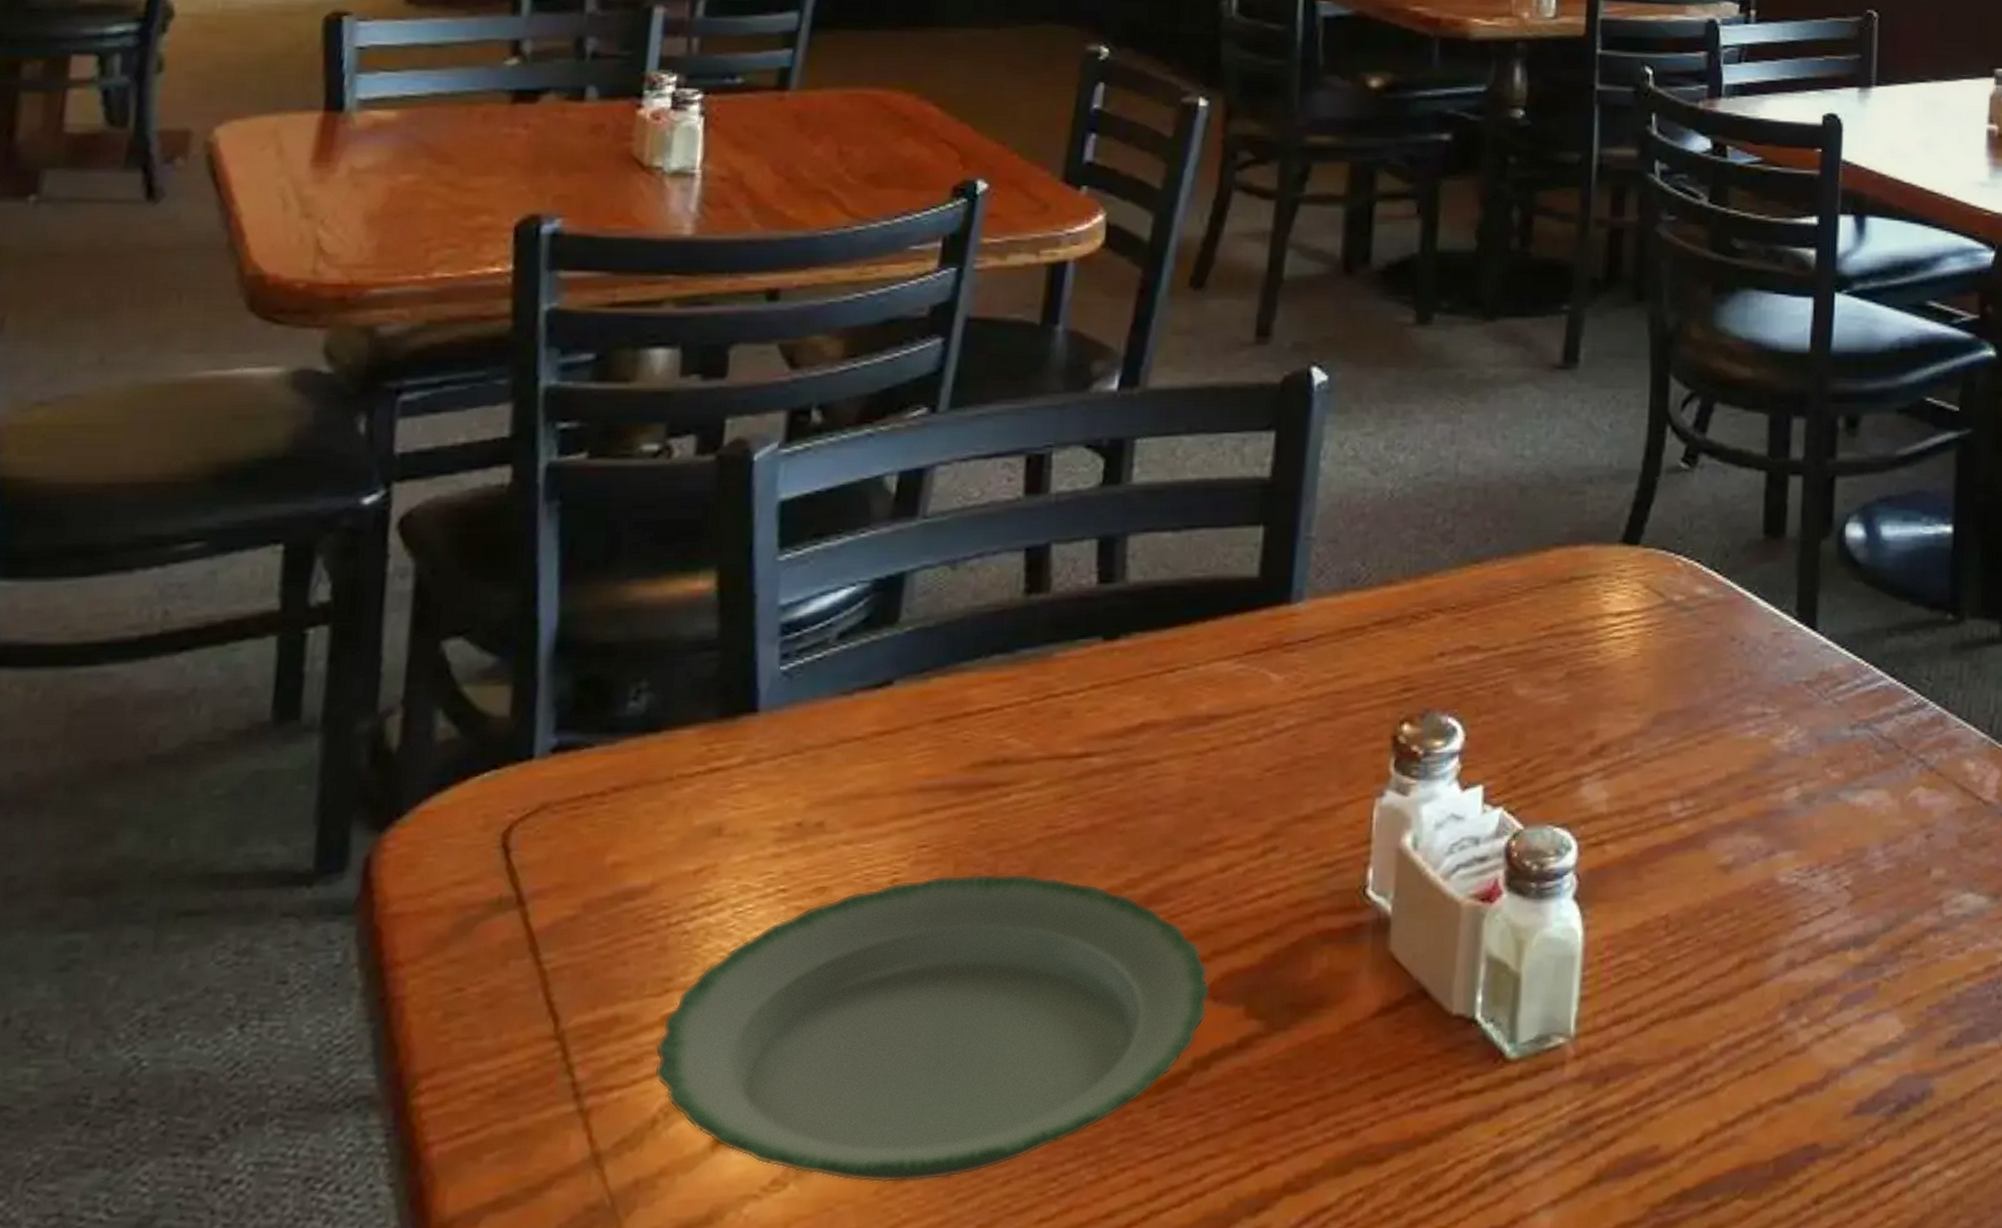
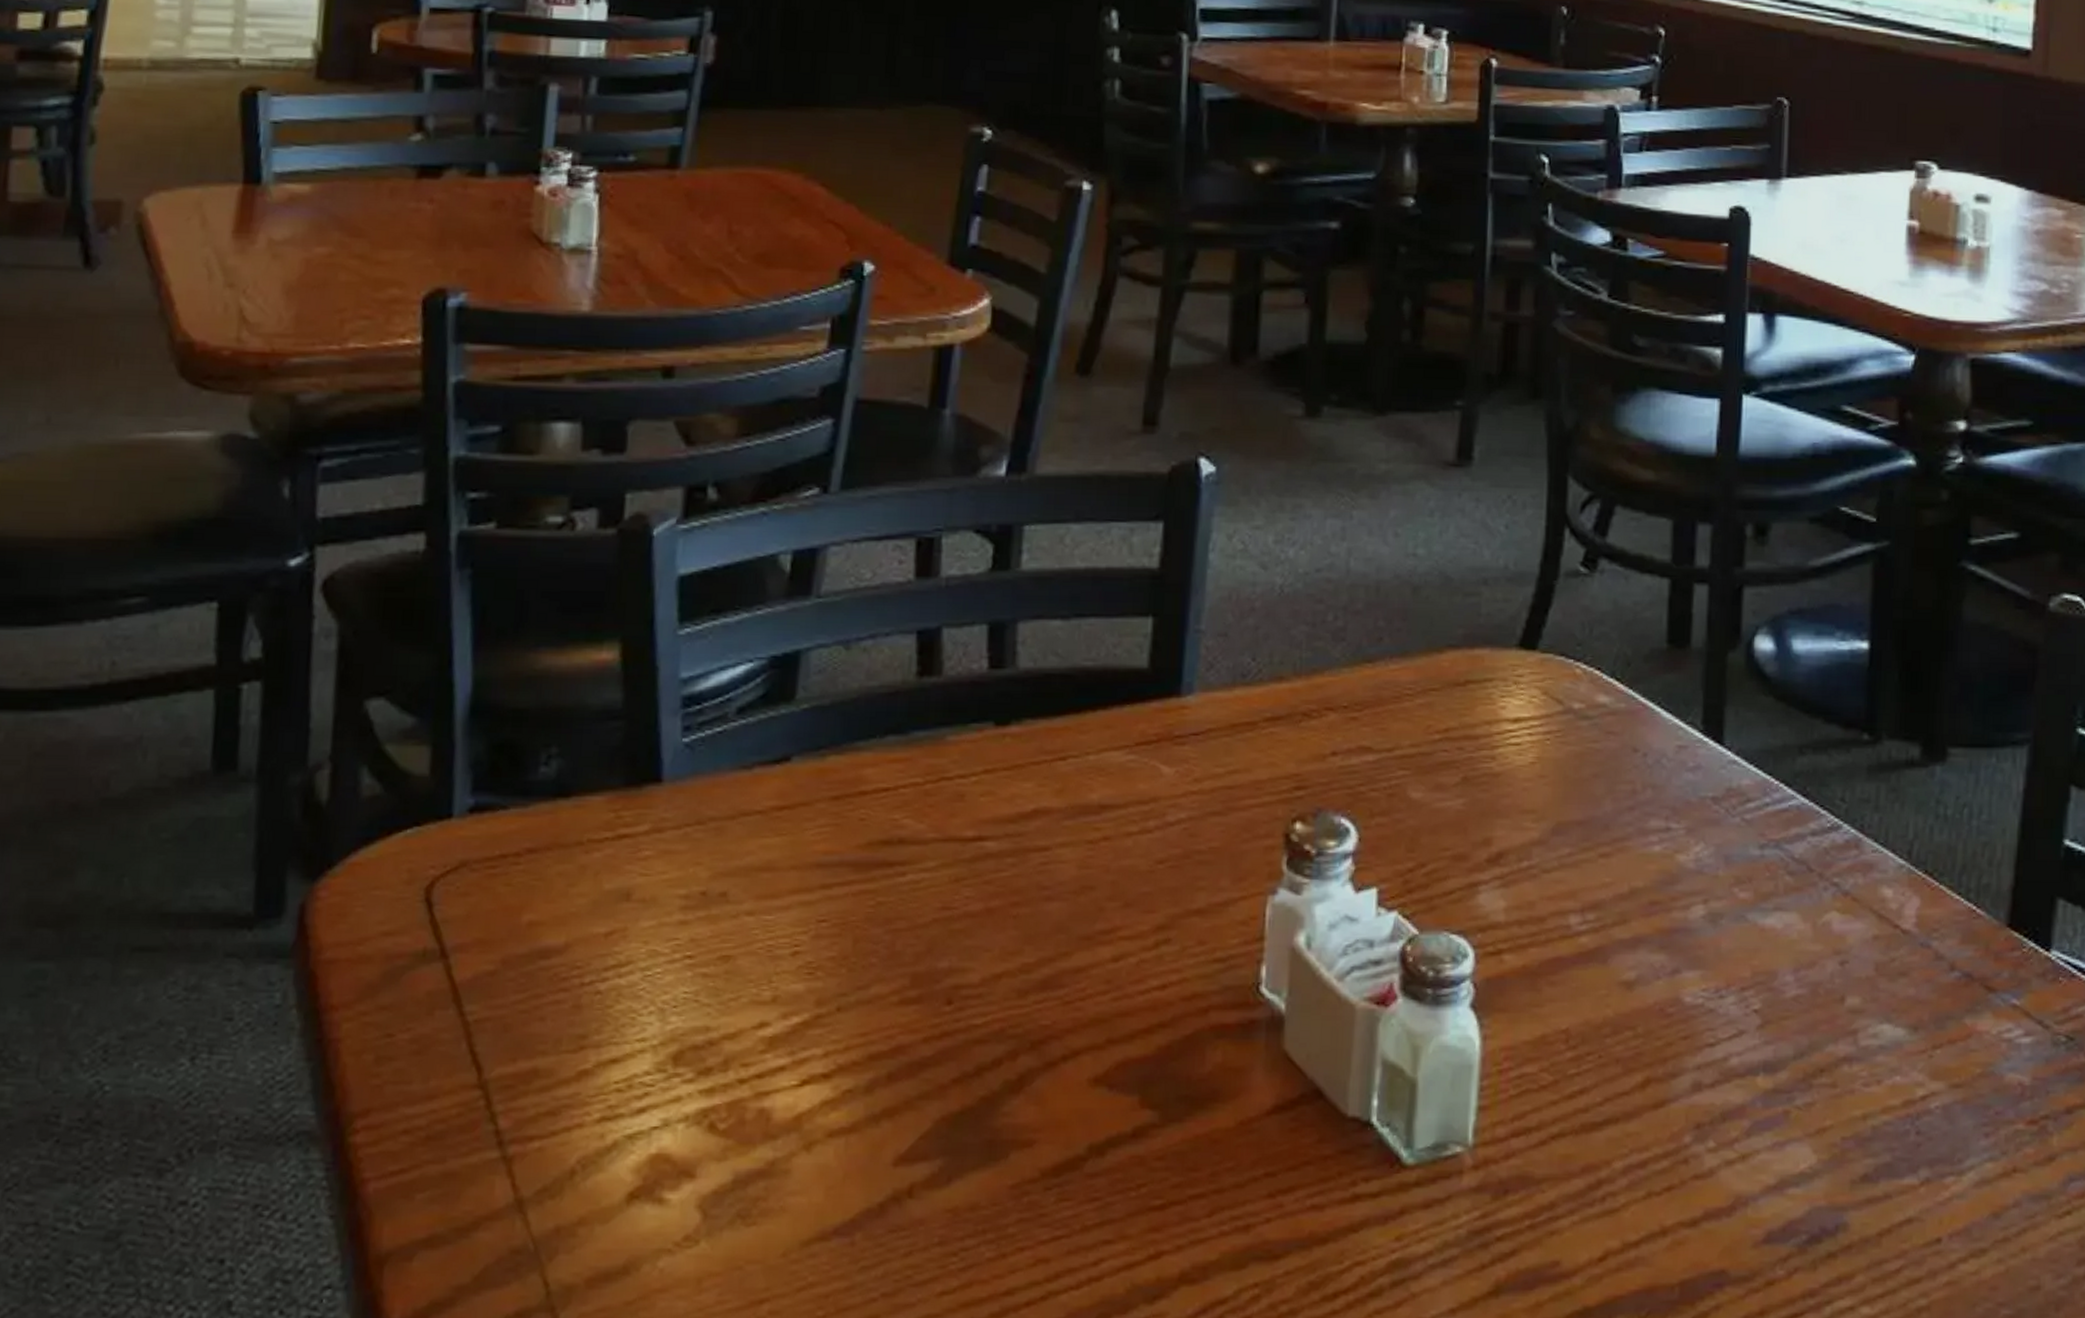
plate: present [654,873,1210,1184] -> none [572,950,1105,1247]

